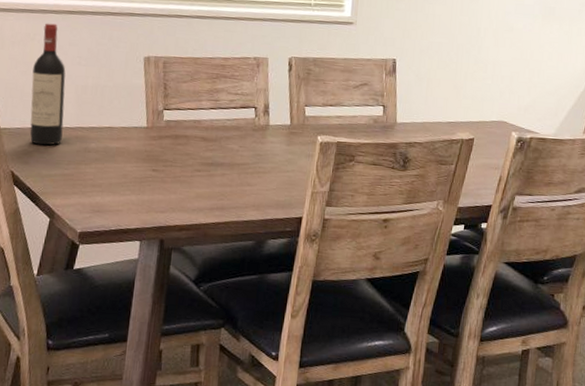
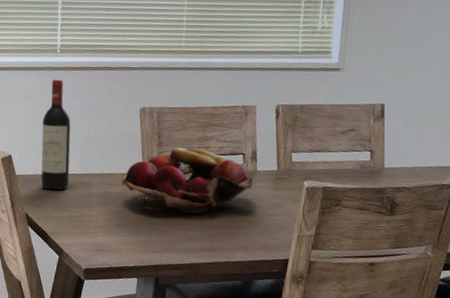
fruit basket: none [123,100,265,170] -> present [122,147,253,214]

